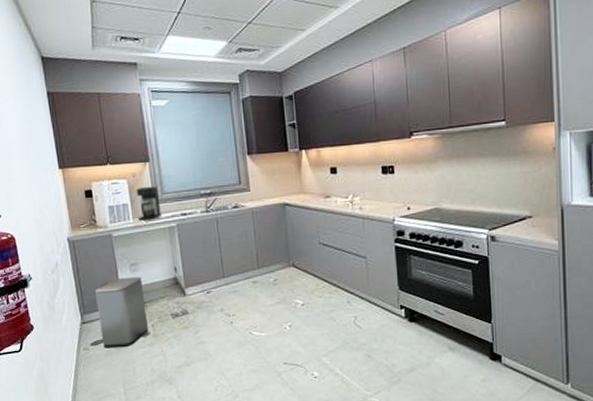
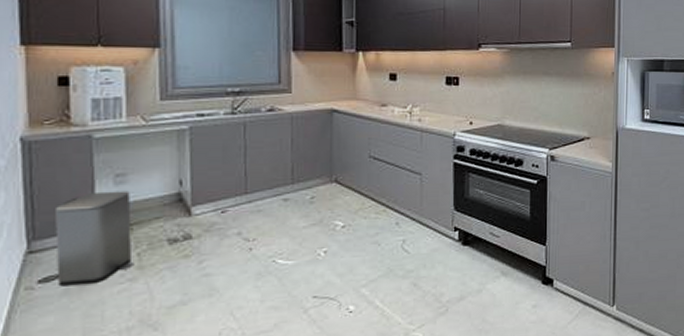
coffee maker: present [136,186,161,221] -> none [135,77,169,120]

